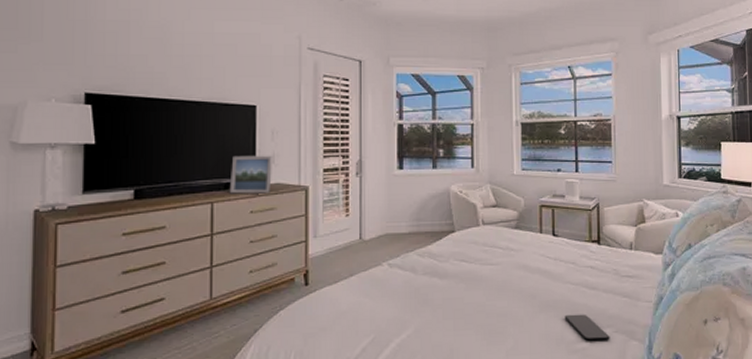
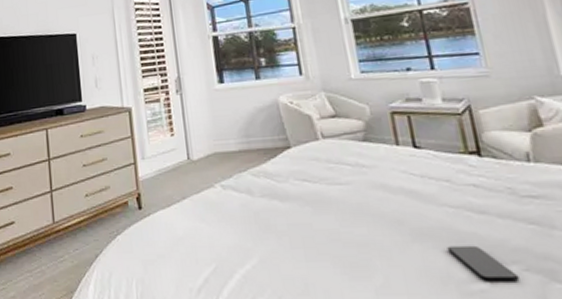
picture frame: present [229,155,273,194] -> none [59,79,97,120]

